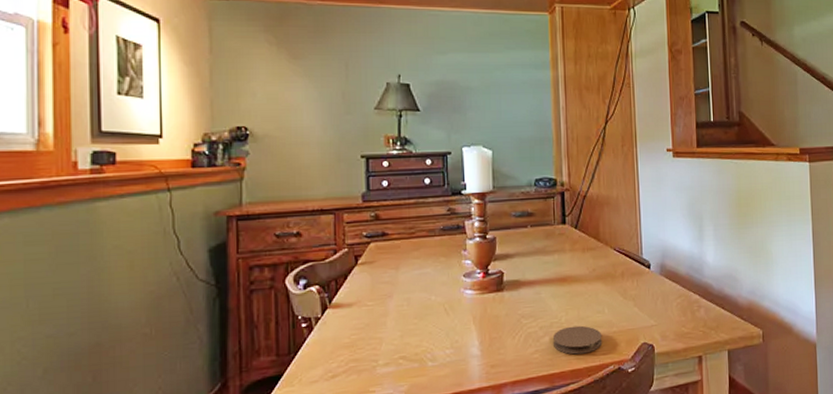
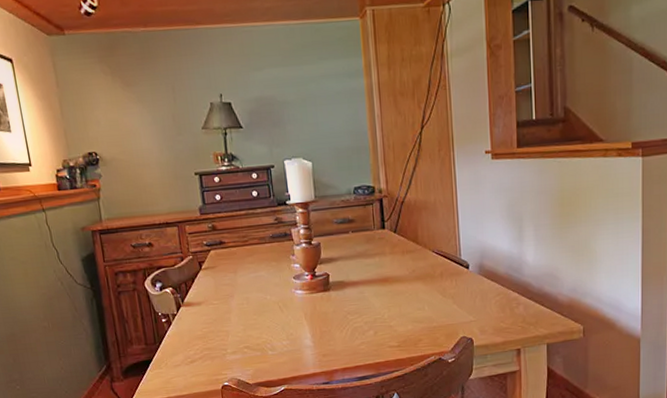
coaster: present [553,325,603,355] -> none [377,321,424,346]

